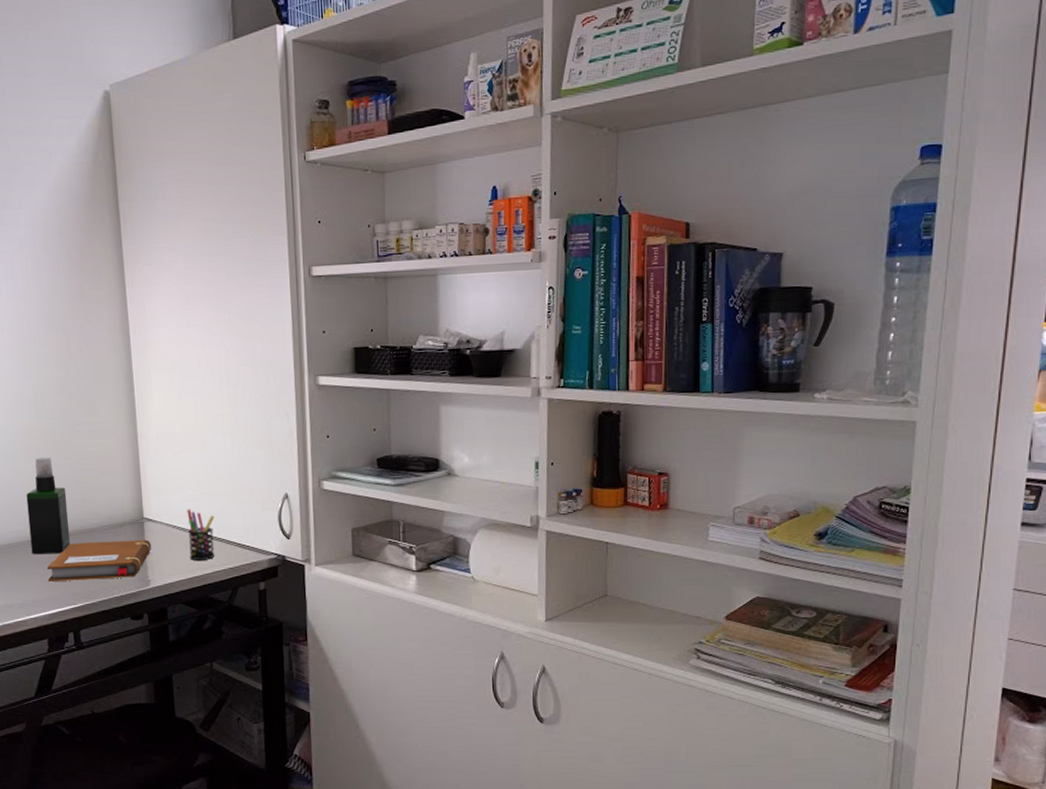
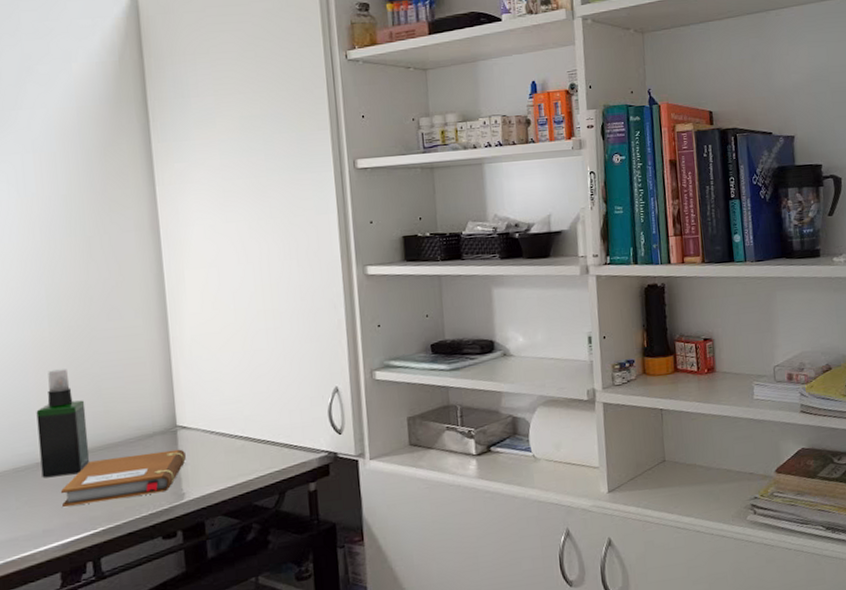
pen holder: present [187,509,215,560] -> none [226,412,259,467]

